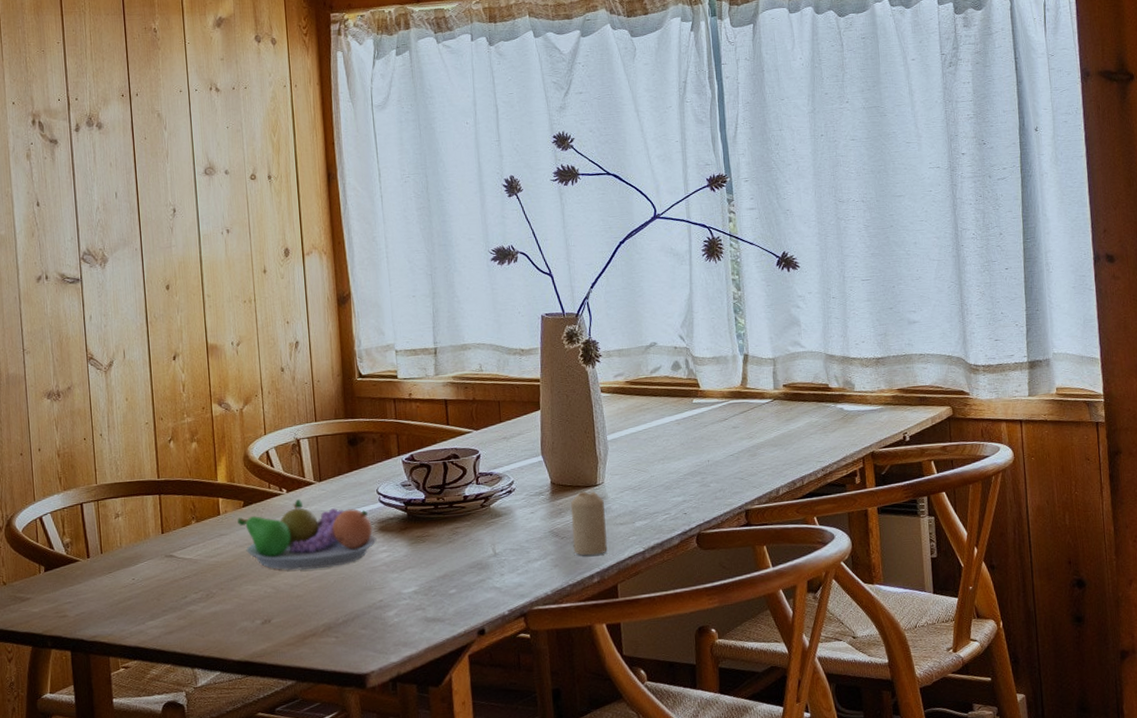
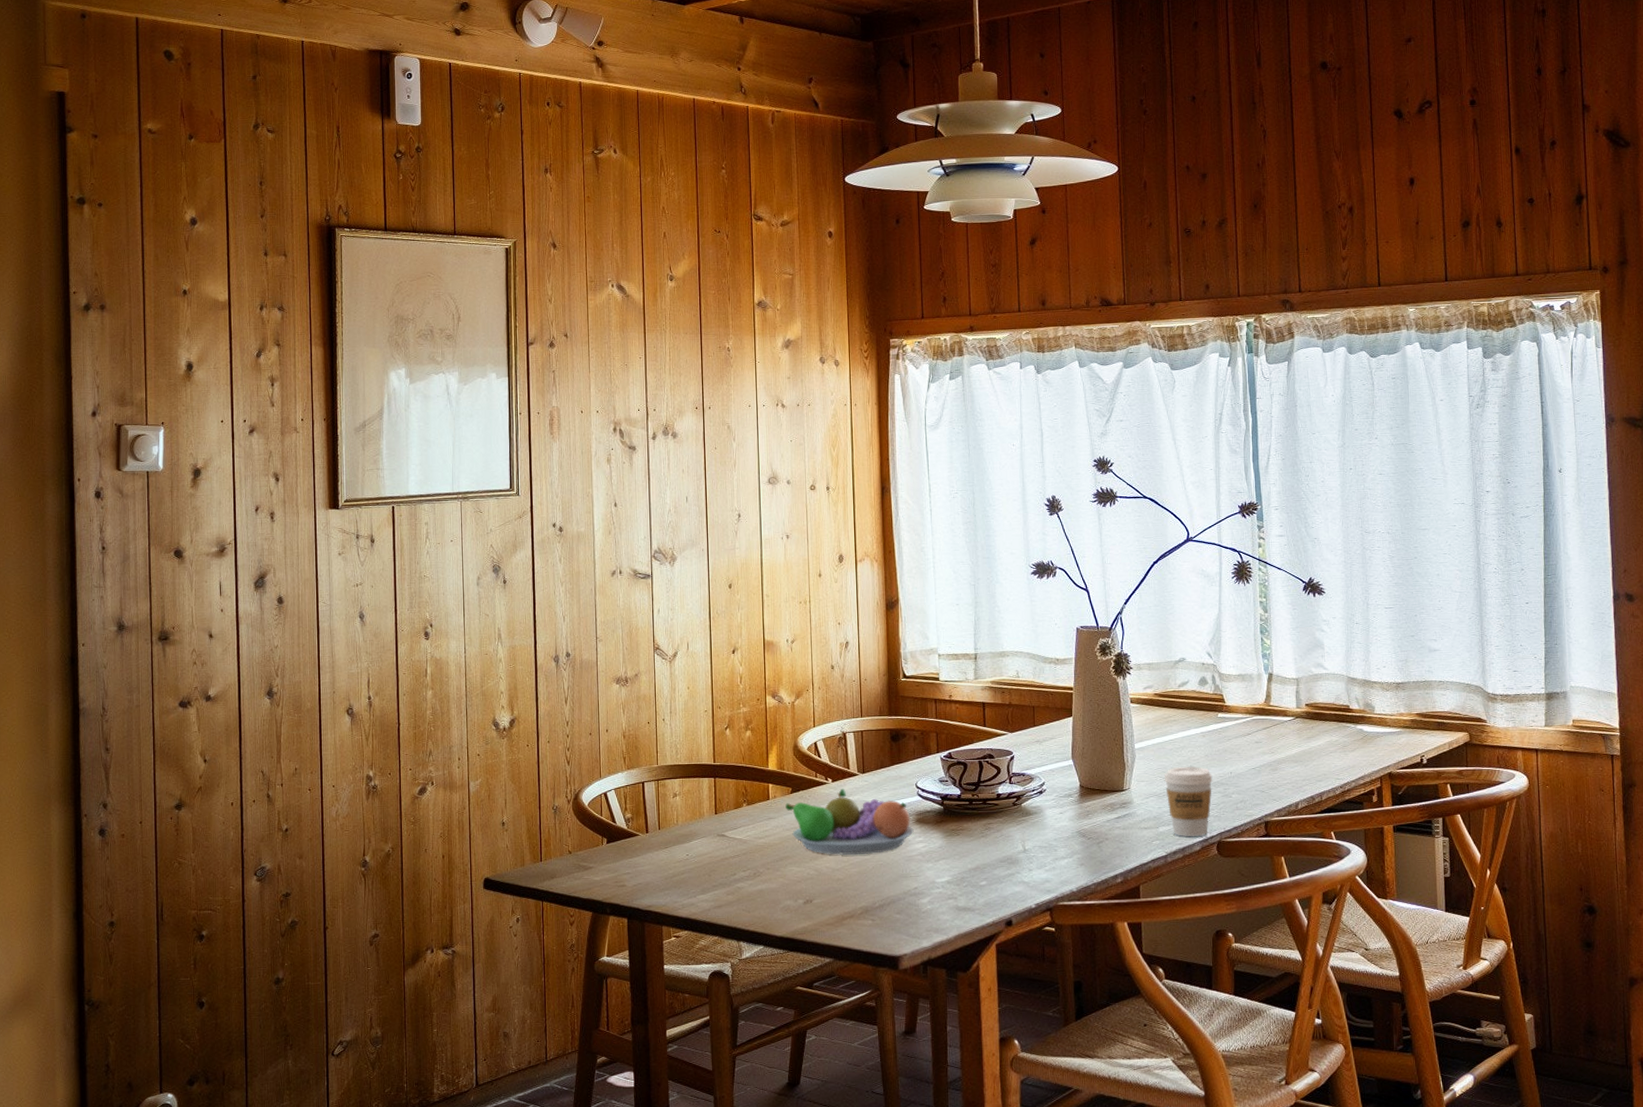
candle: present [570,491,608,556] -> none [1097,795,1132,857]
coffee cup: none [639,455,690,530] -> present [1164,766,1213,836]

